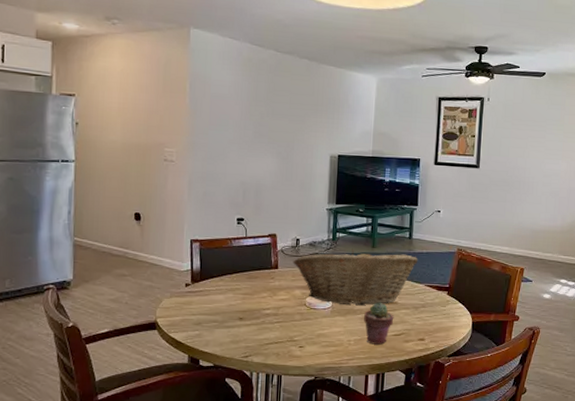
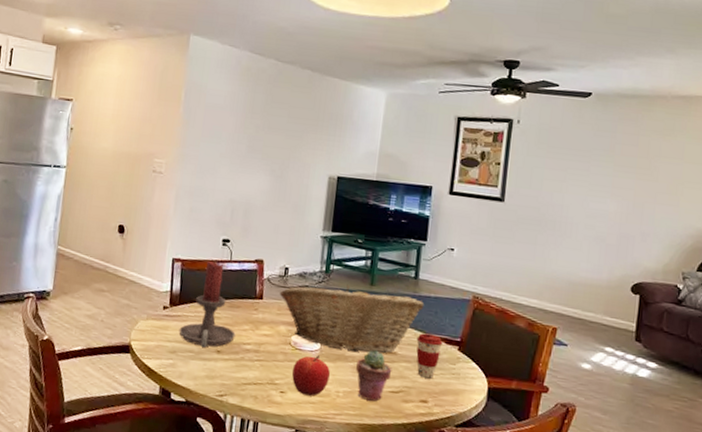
candle holder: none [202,239,255,317] -> present [179,261,236,349]
fruit: none [308,312,342,347] -> present [291,355,330,396]
coffee cup: none [413,283,435,321] -> present [416,333,443,379]

